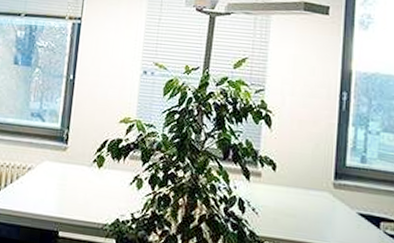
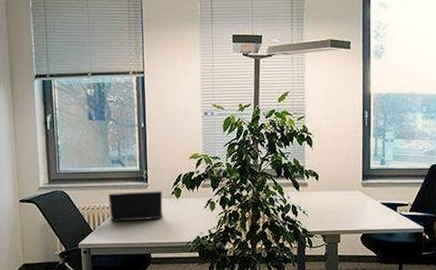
laptop: none [19,150,83,191] -> present [108,191,163,222]

